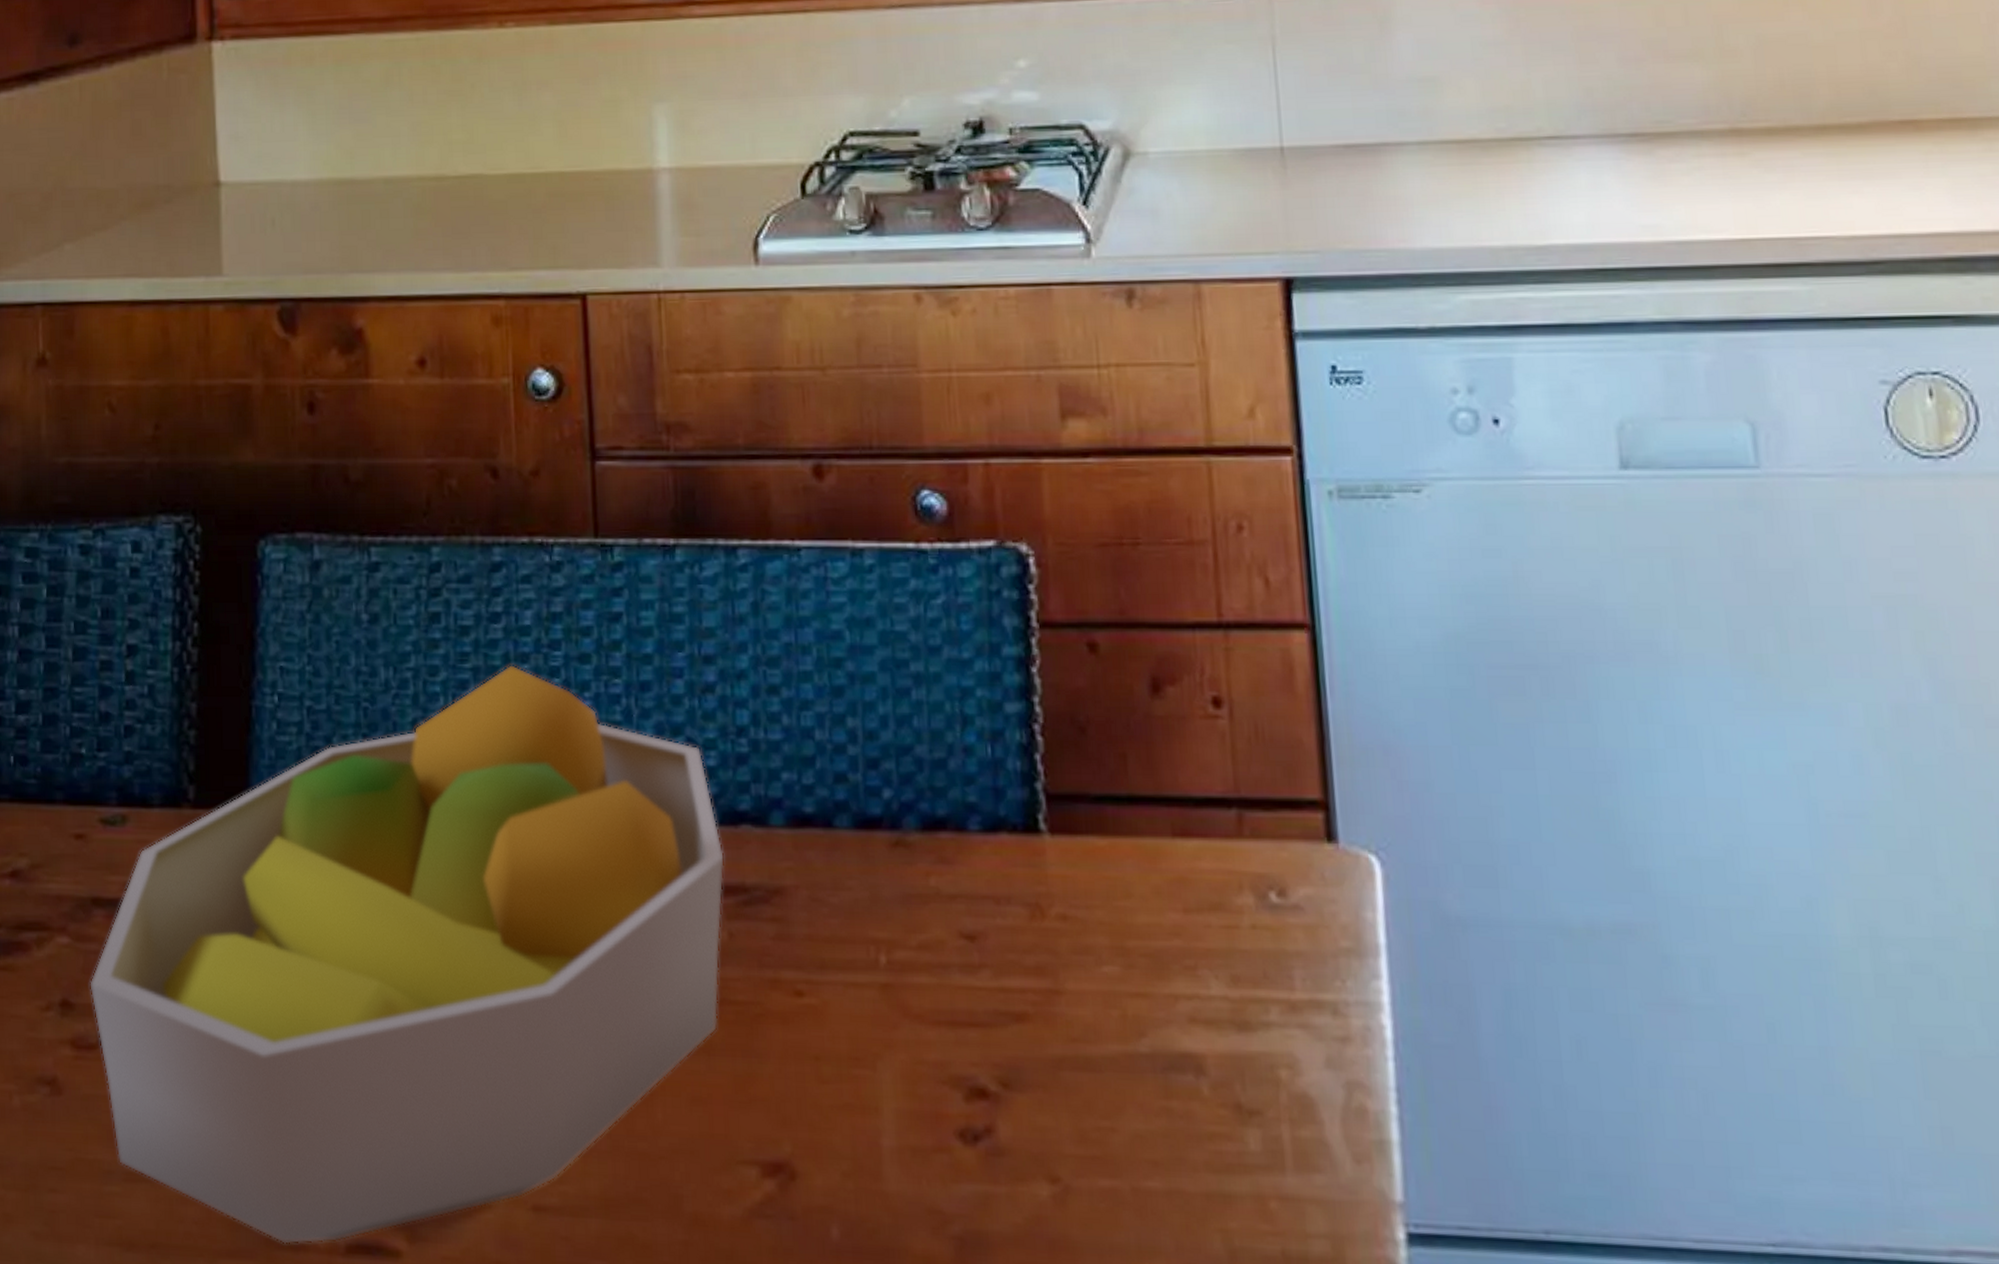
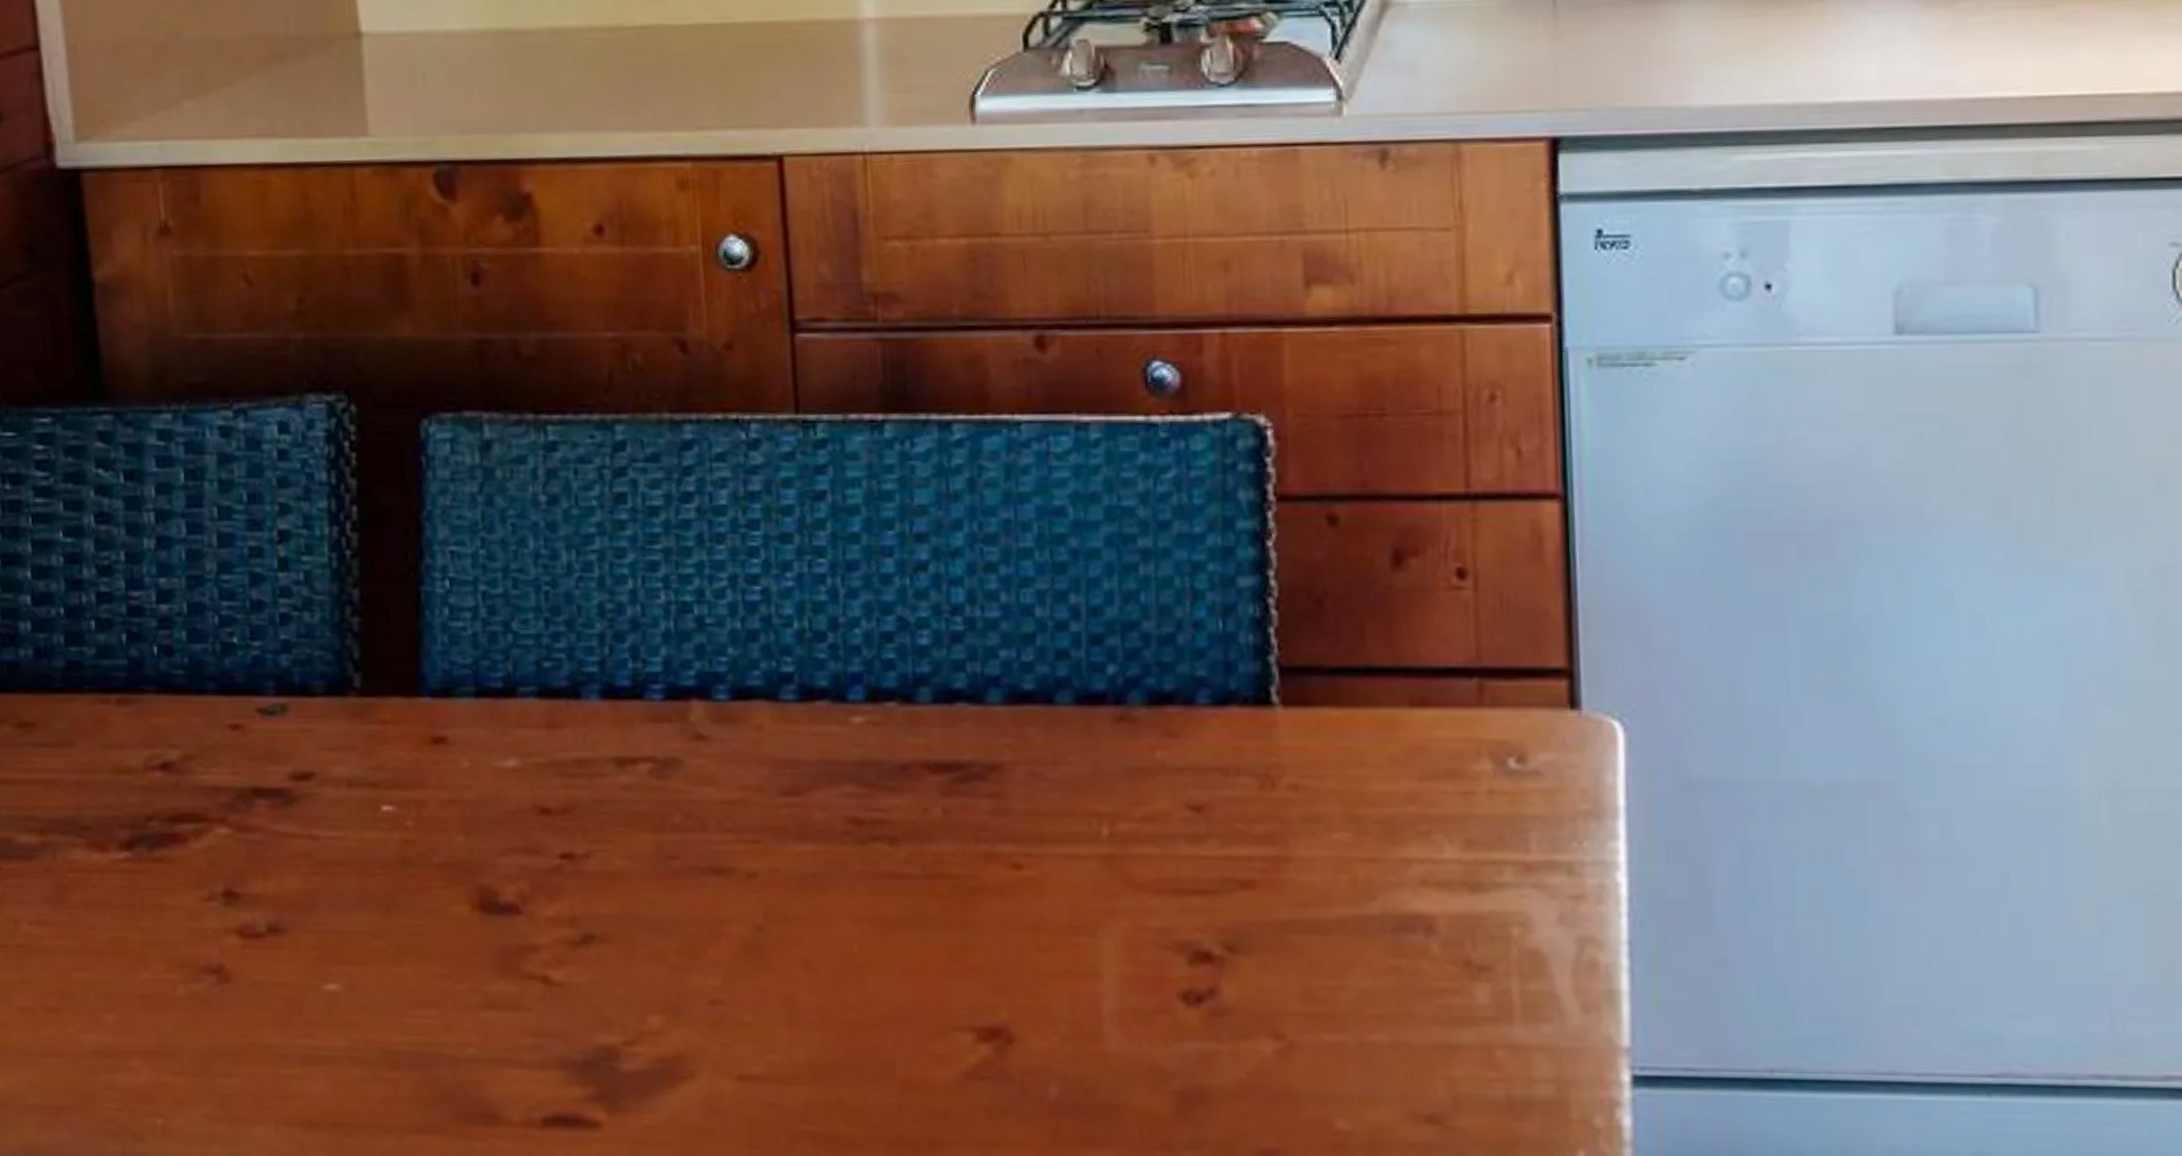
fruit bowl: present [90,665,725,1244] -> none [254,546,939,1119]

